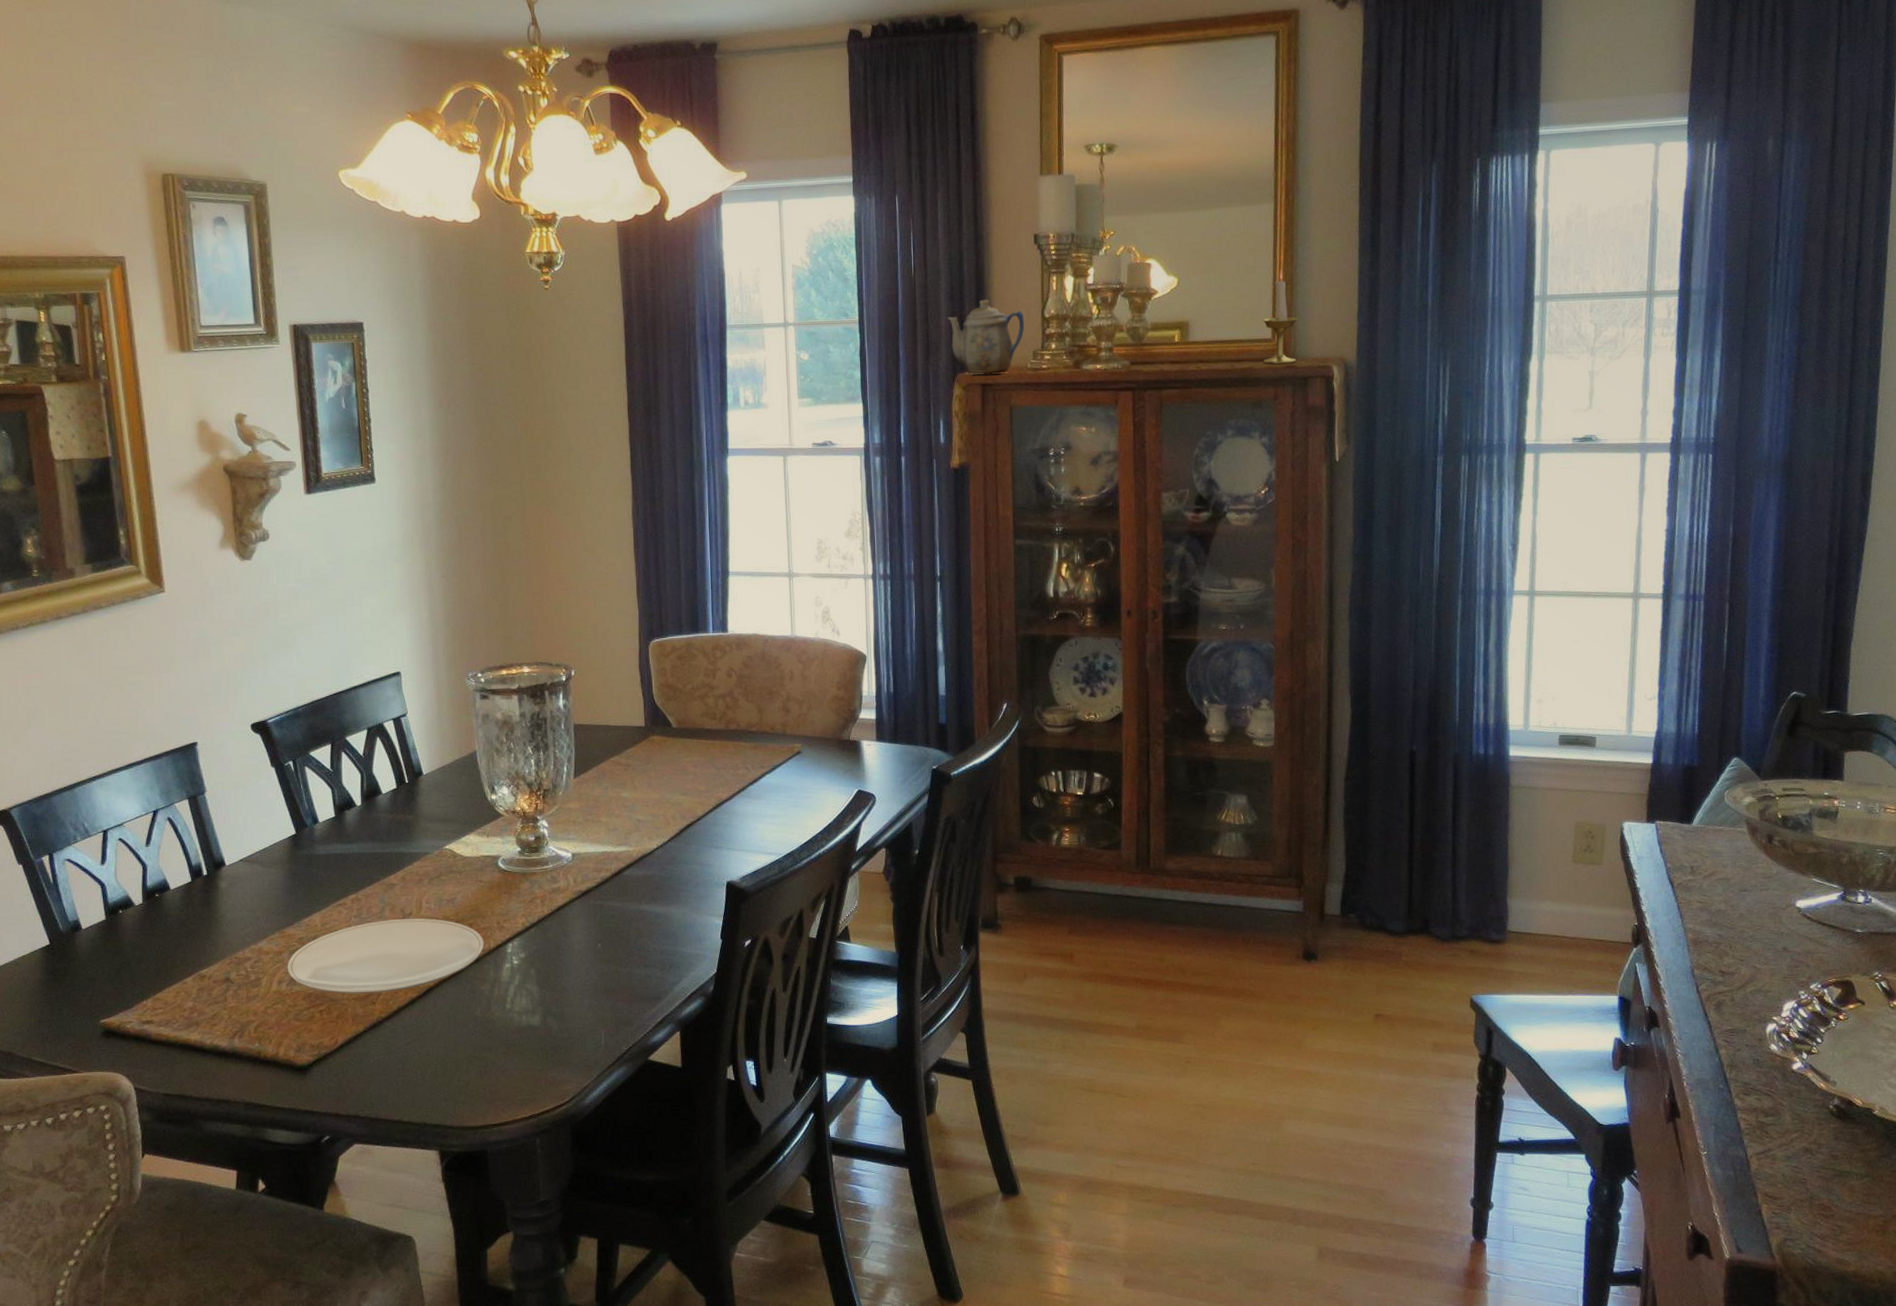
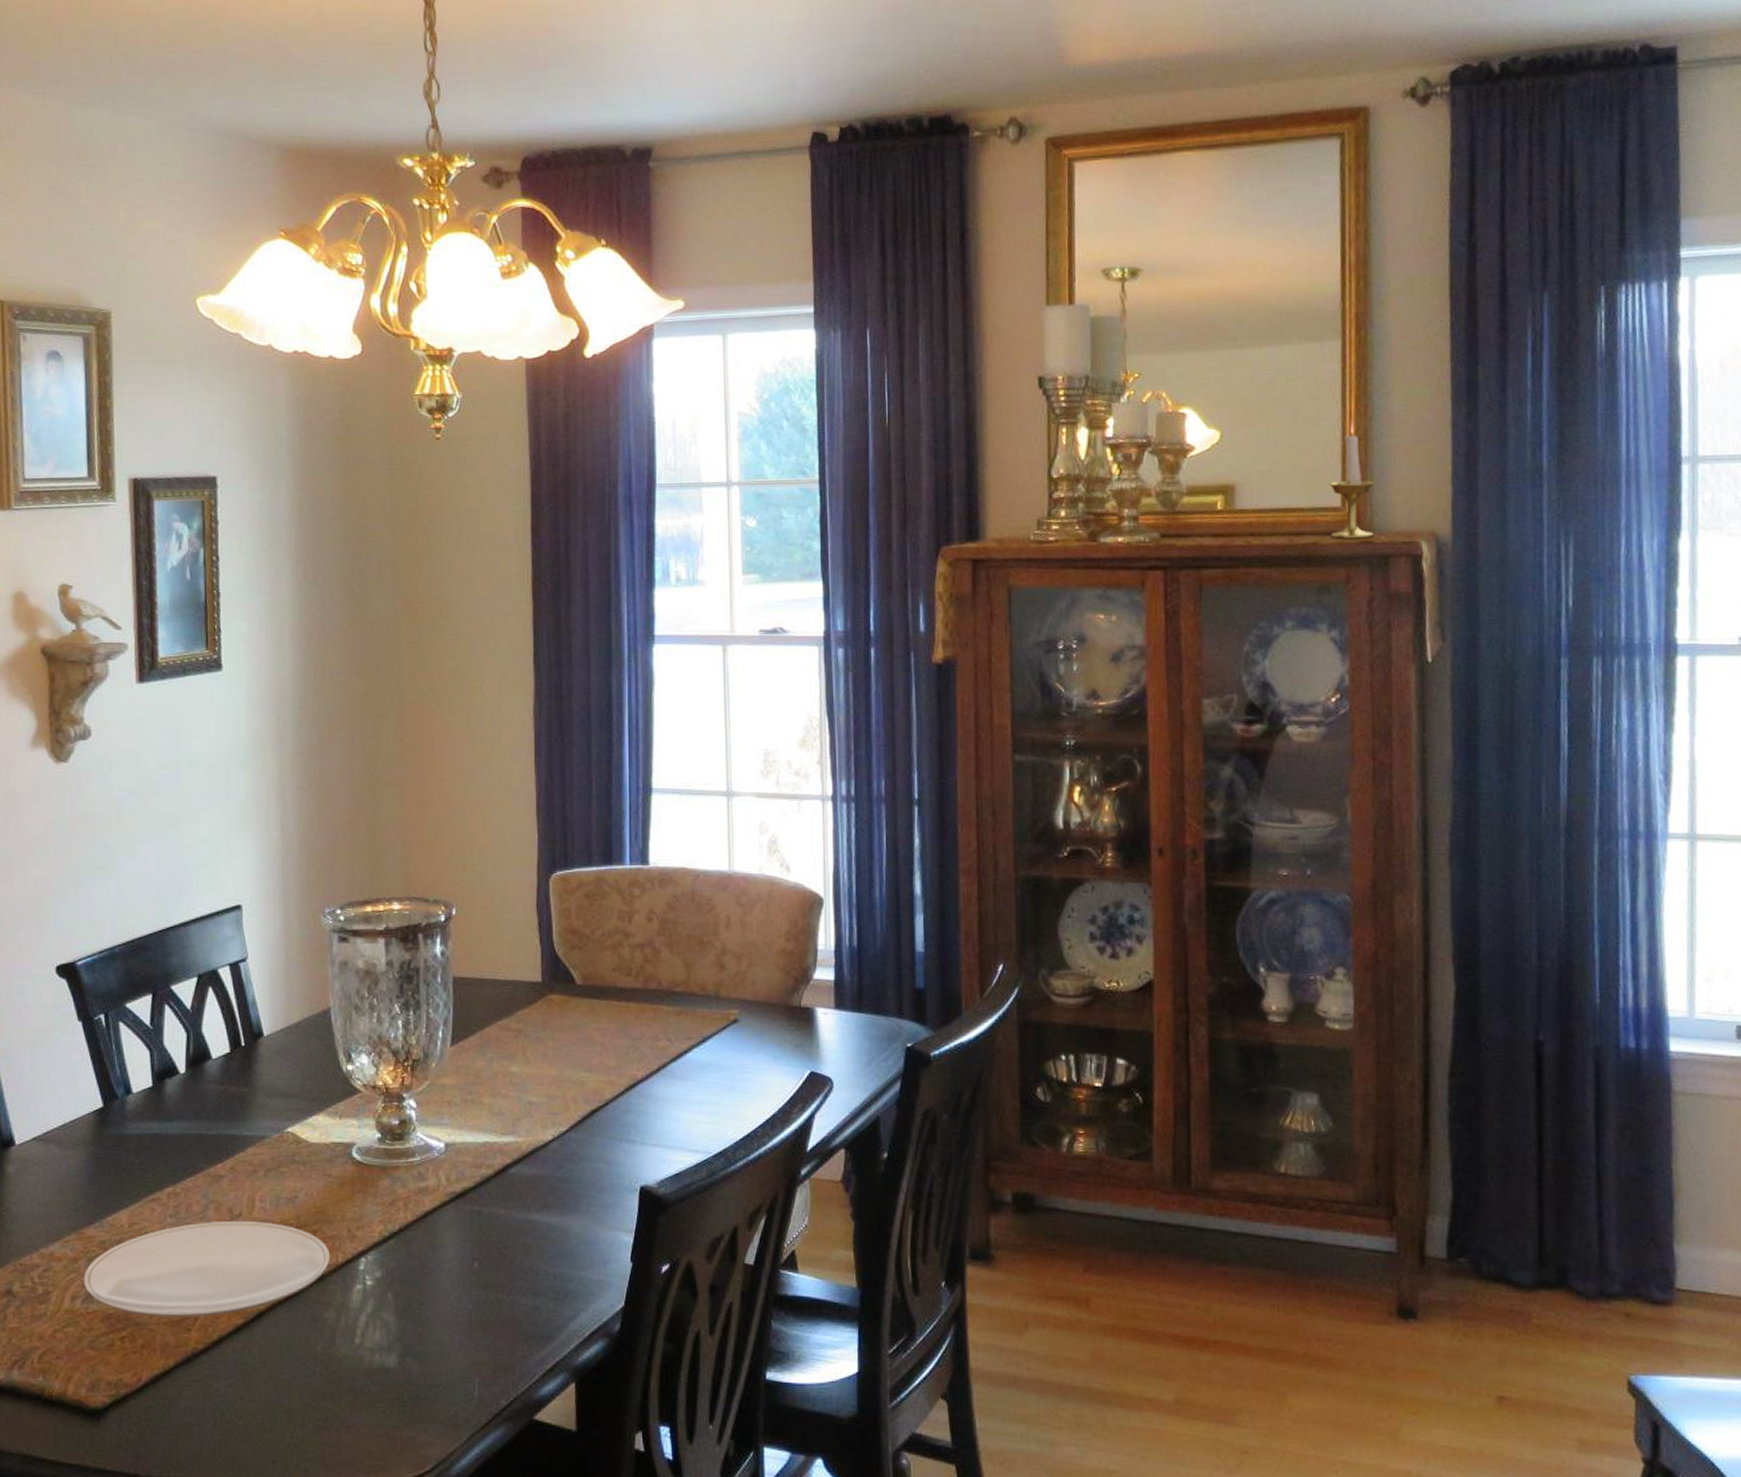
teapot: present [947,299,1025,375] -> none [929,455,1027,549]

